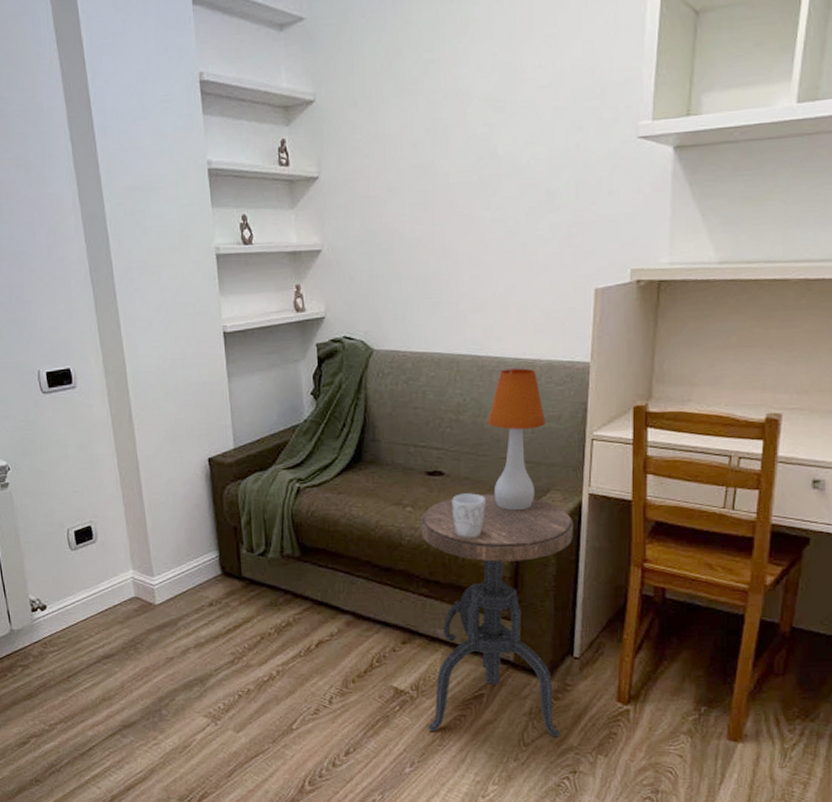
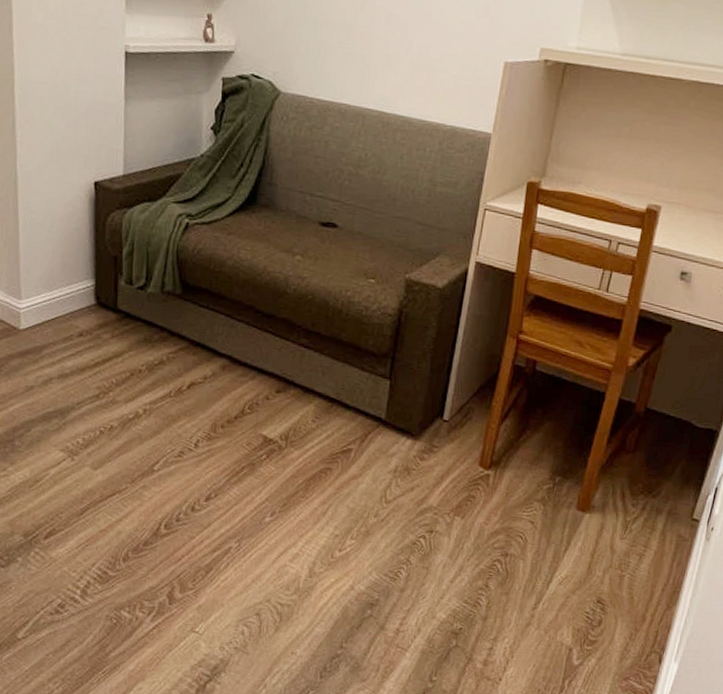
side table: present [421,494,574,737] -> none [293,250,459,496]
mug: present [452,493,485,538] -> none [341,248,376,294]
table lamp: present [487,368,546,511] -> none [384,129,443,272]

